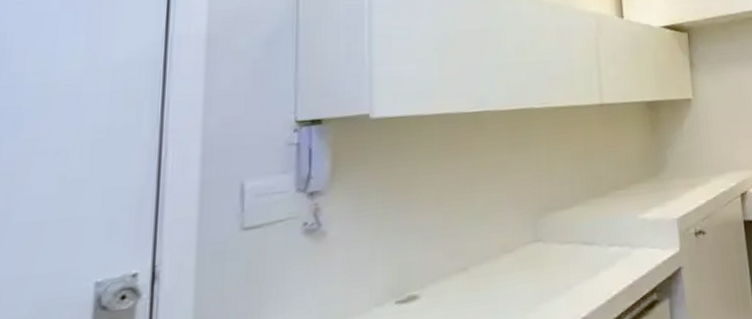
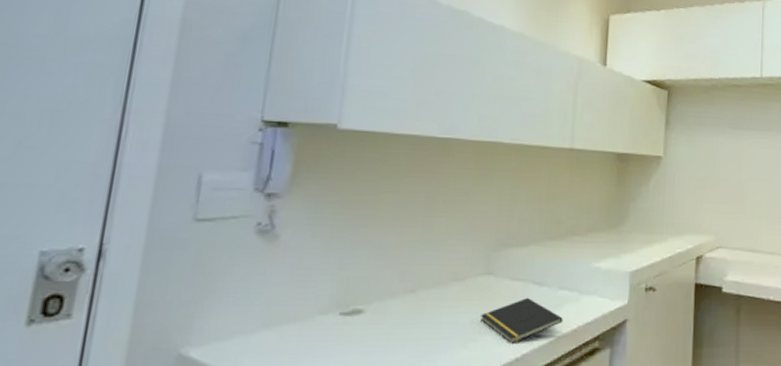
notepad: none [535,258,618,308] -> present [481,297,563,343]

